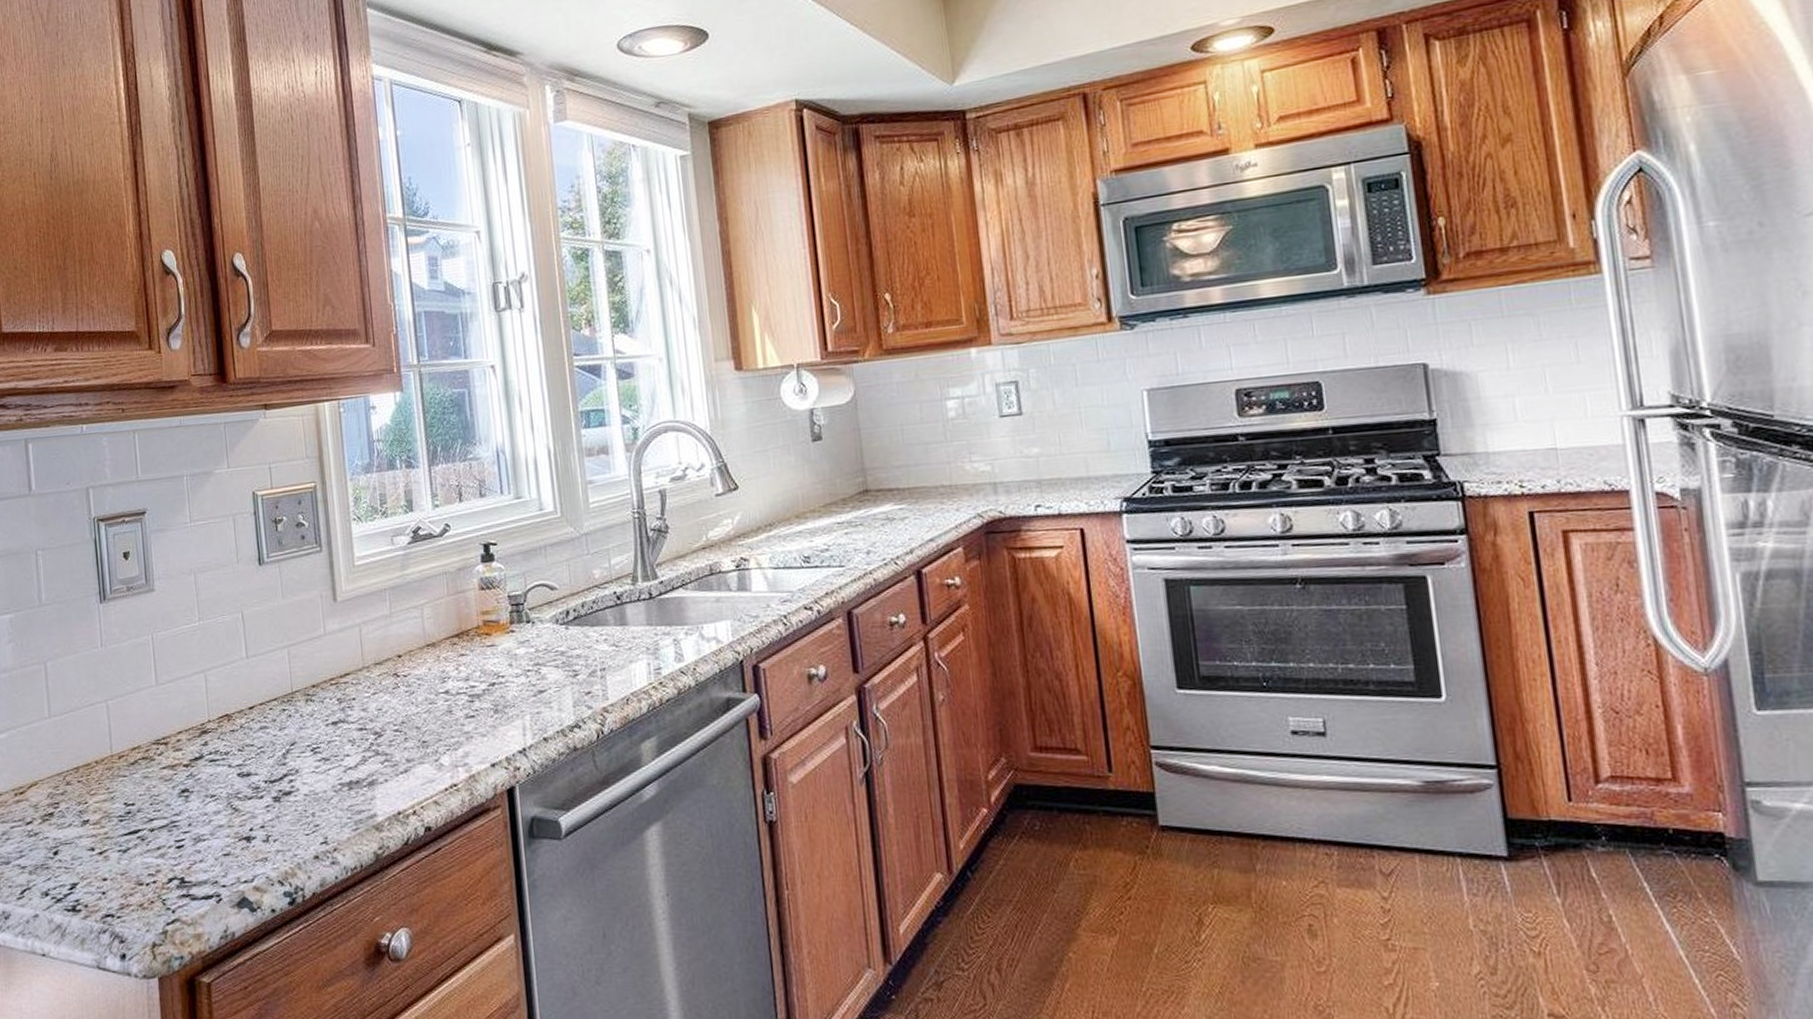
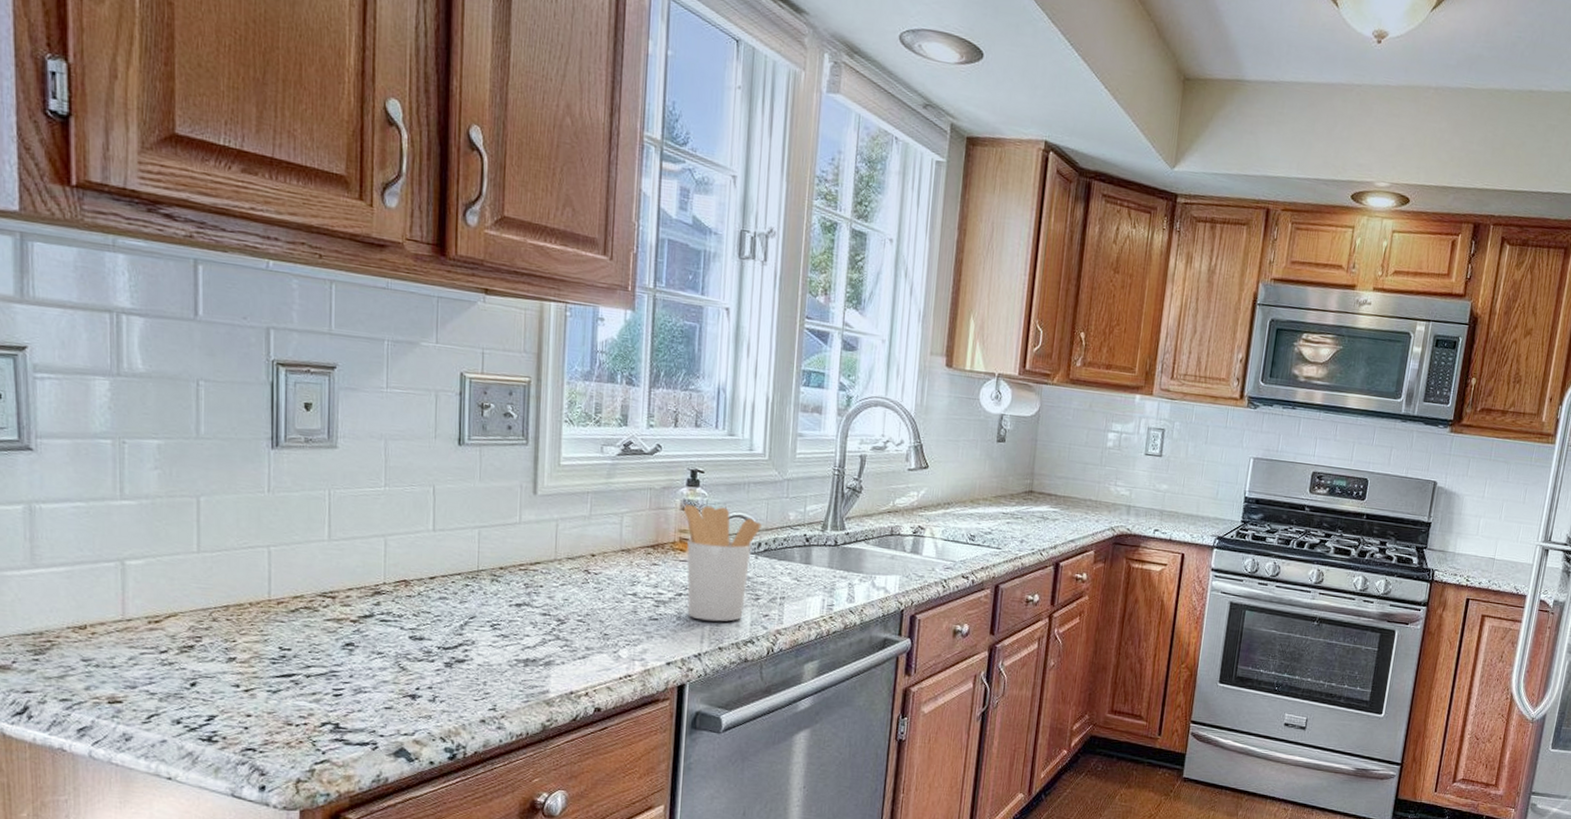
utensil holder: none [481,578,566,710] -> present [683,503,762,622]

